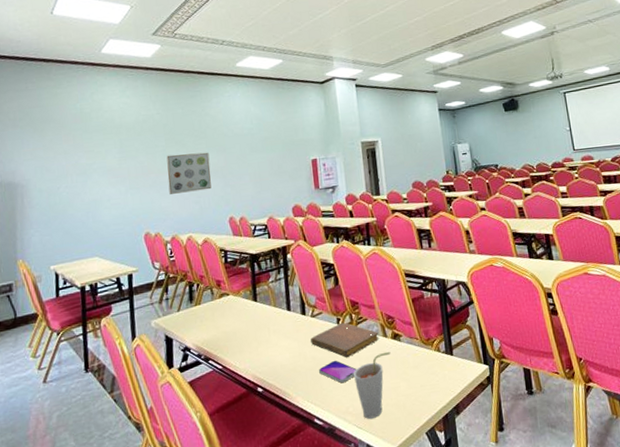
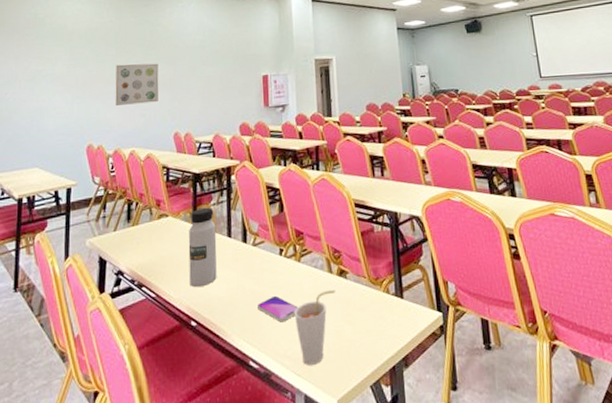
water bottle: none [250,284,280,358] -> present [188,207,217,288]
notebook: present [311,322,379,357] -> none [251,253,324,293]

